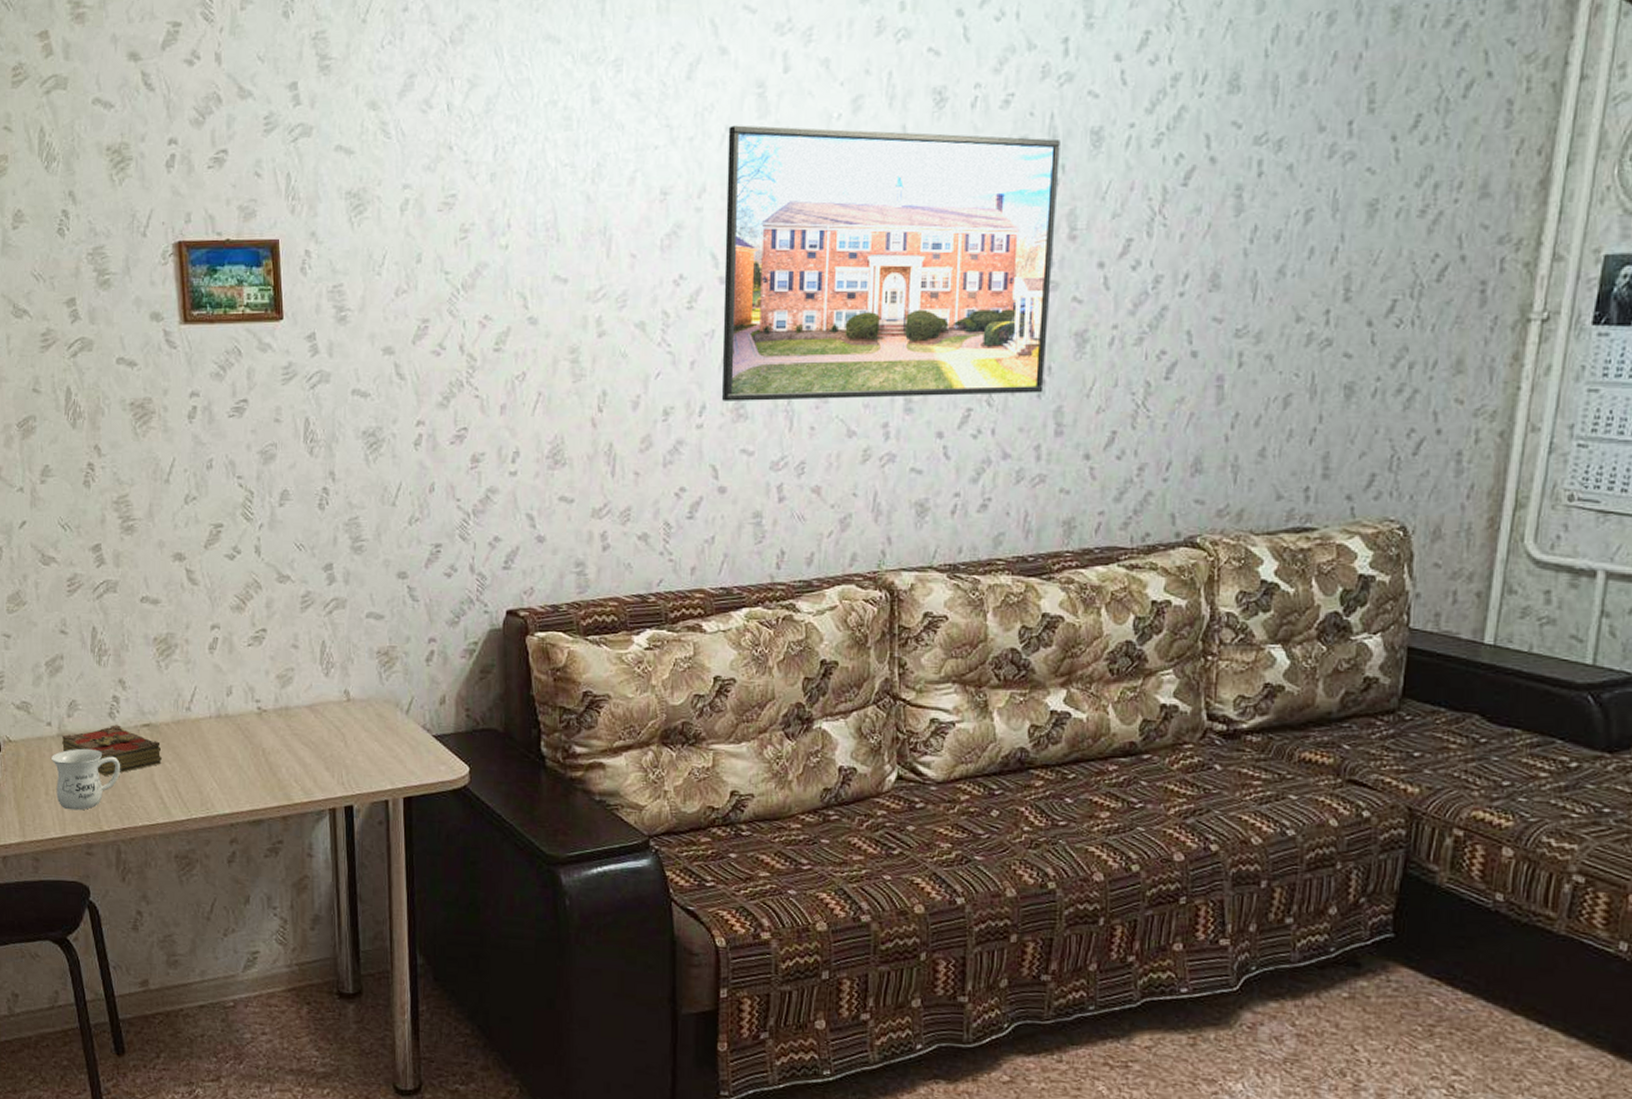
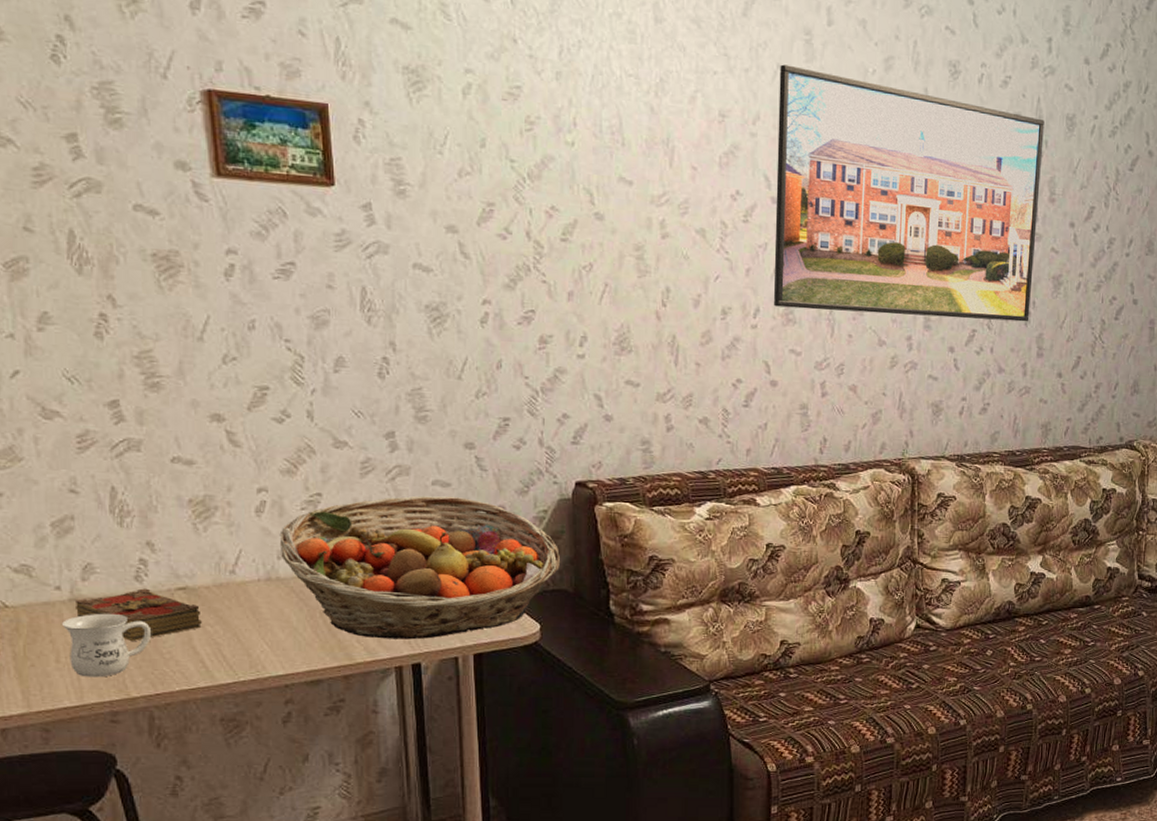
fruit basket: none [229,629,490,781] -> present [279,495,560,640]

